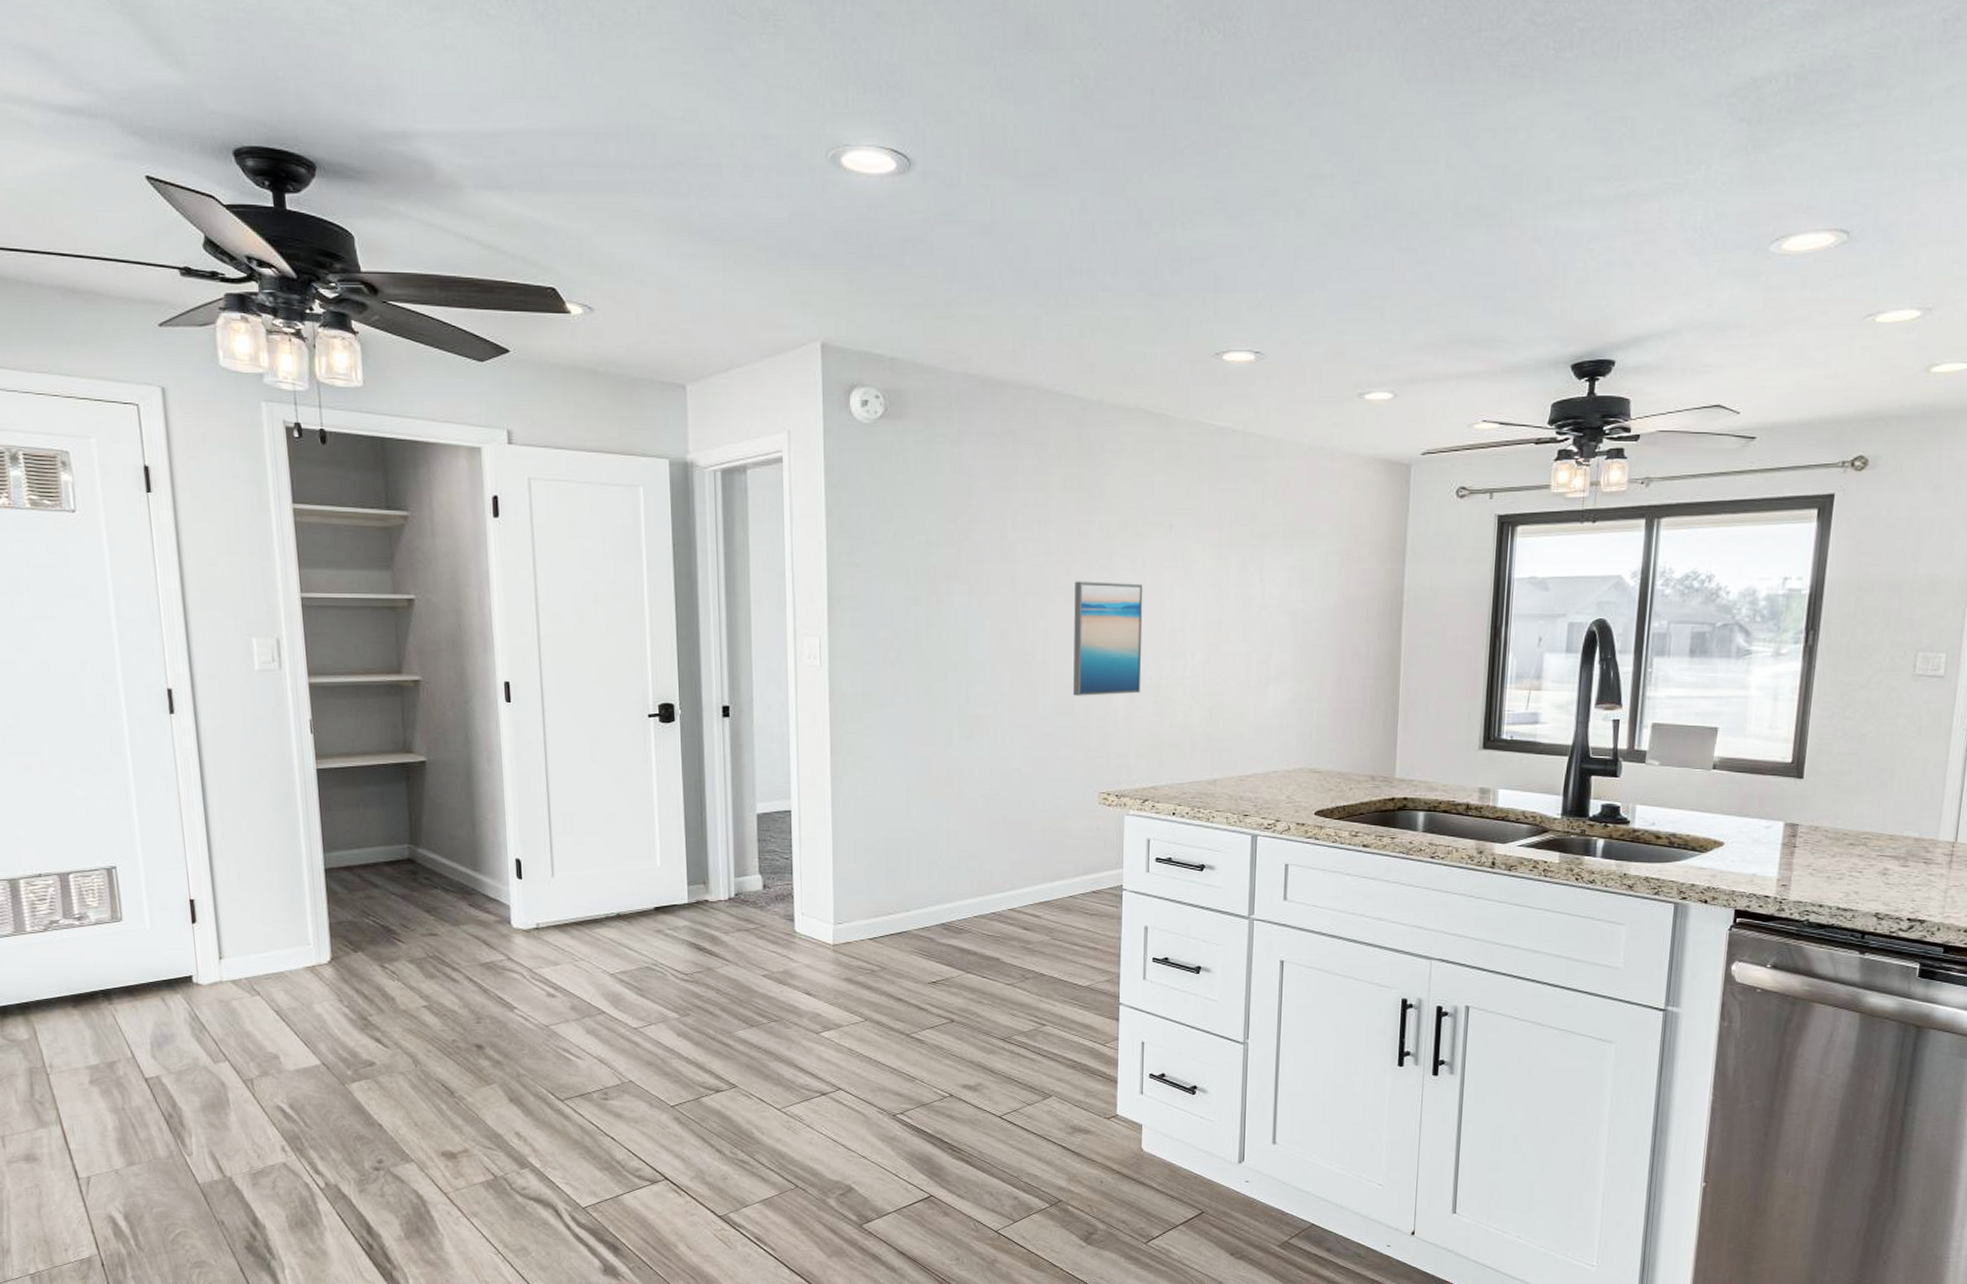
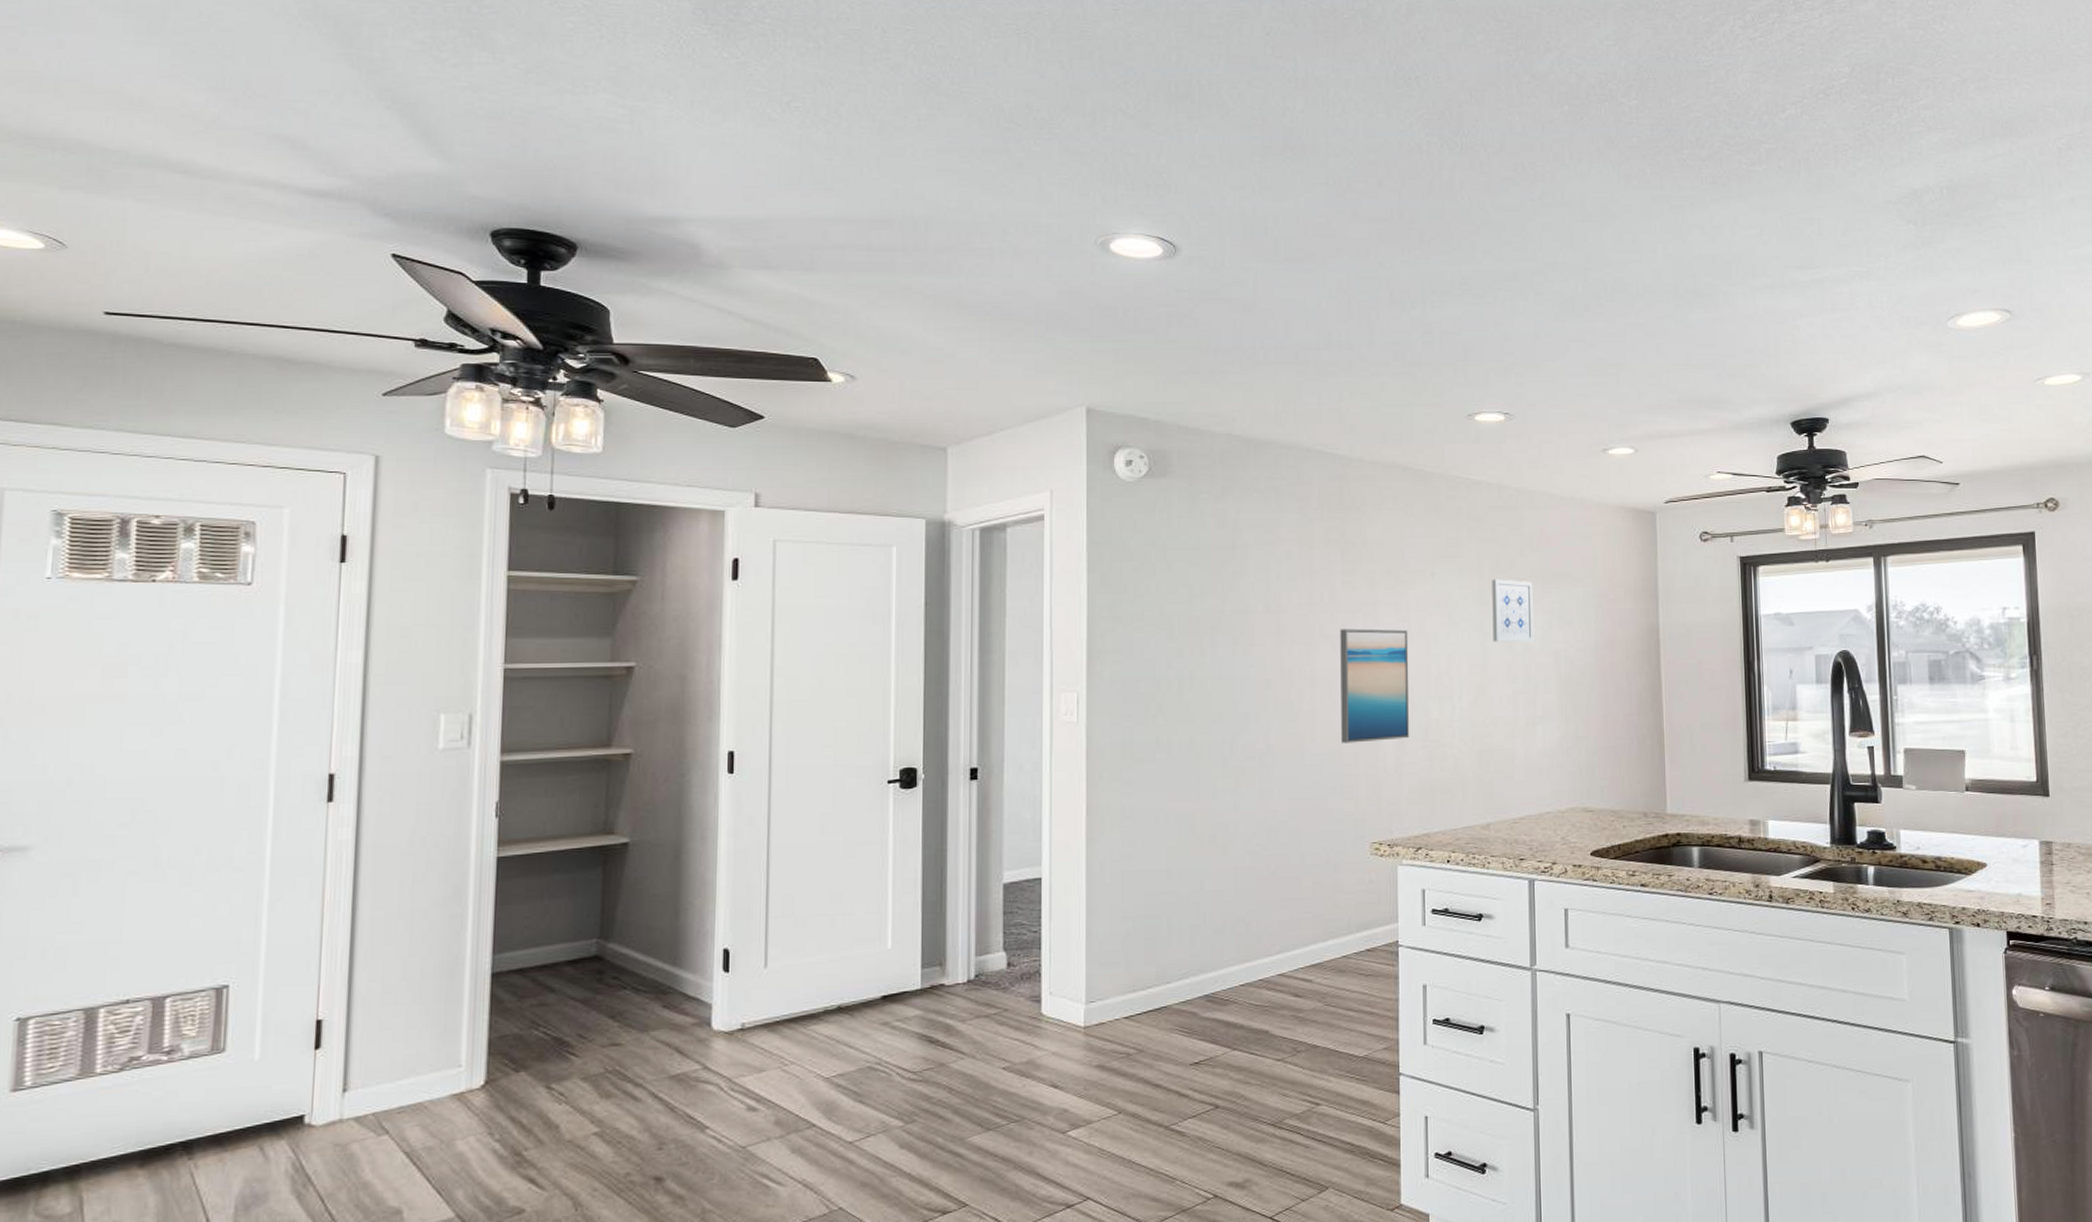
wall art: none [1229,533,1273,601] -> present [1492,579,1534,643]

